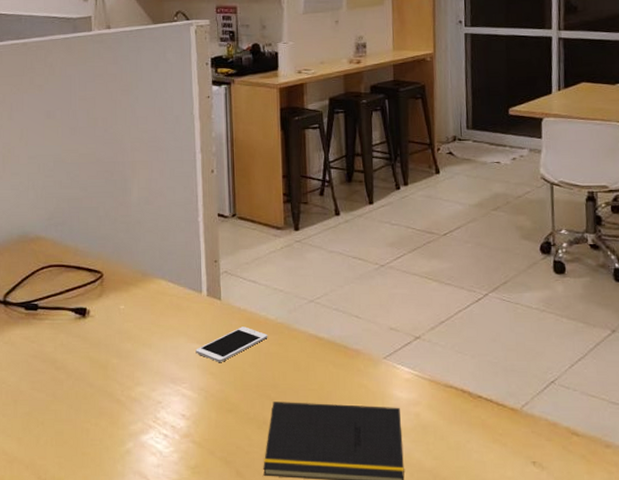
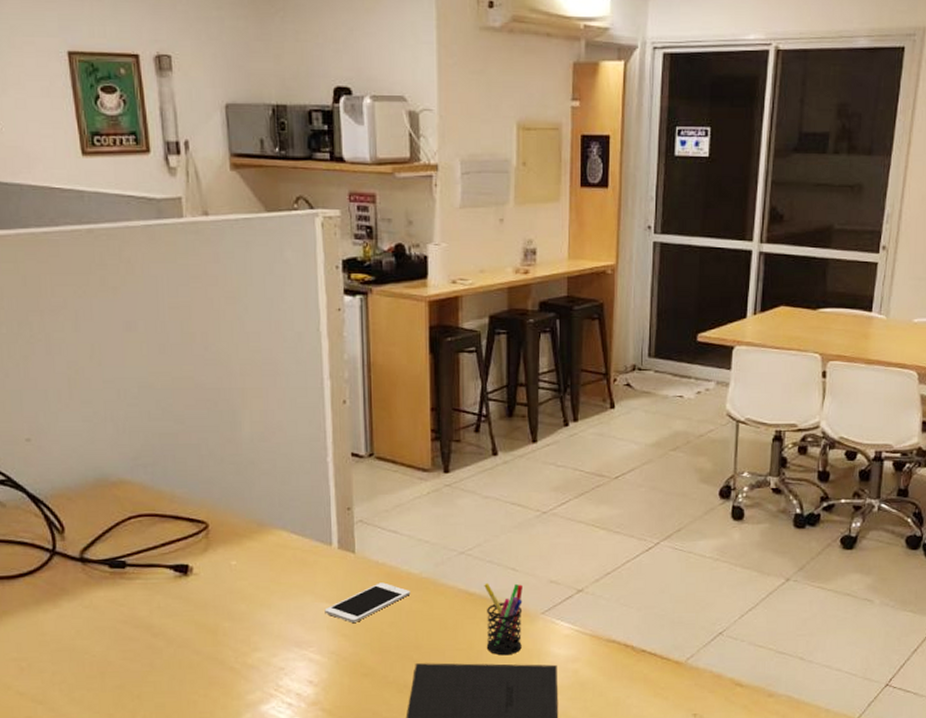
pen holder: none [331,328,367,397] -> present [484,582,523,656]

